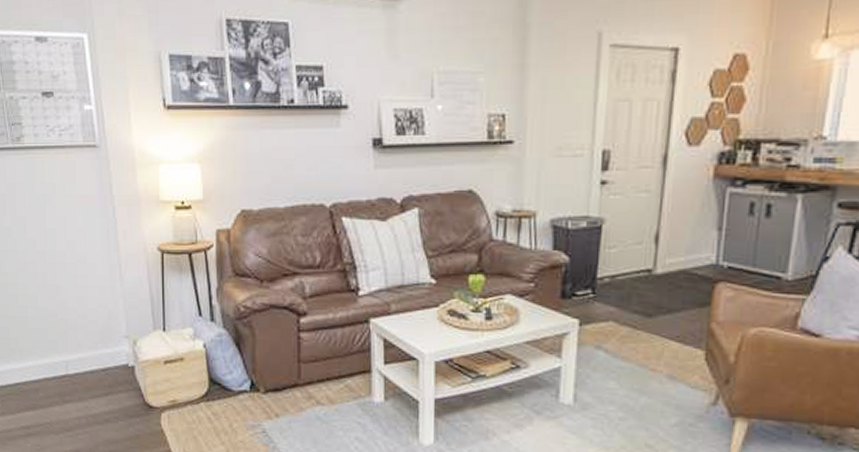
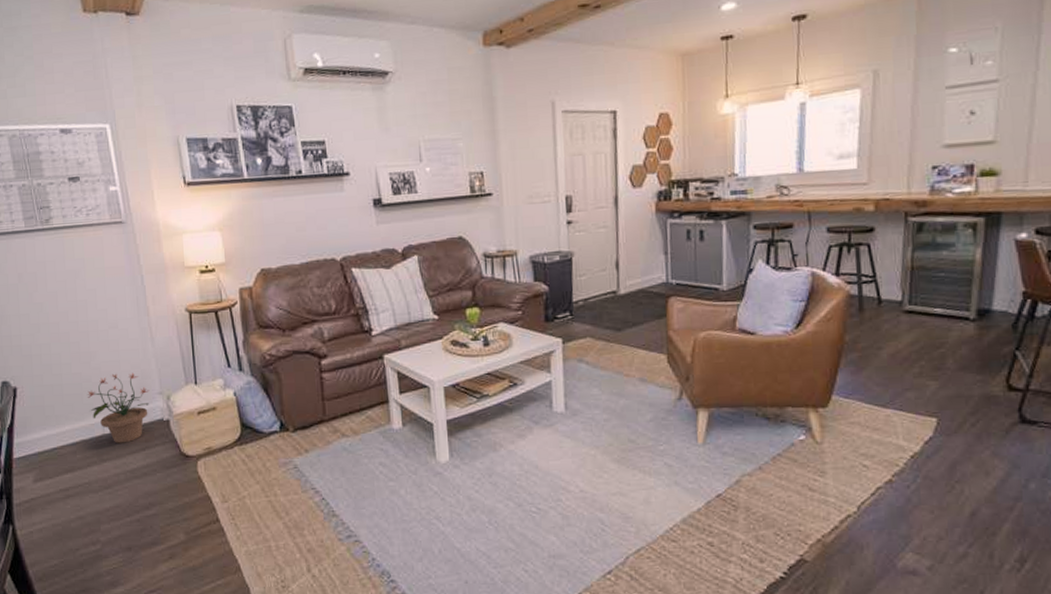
potted plant: none [53,311,116,386] -> present [88,372,149,444]

